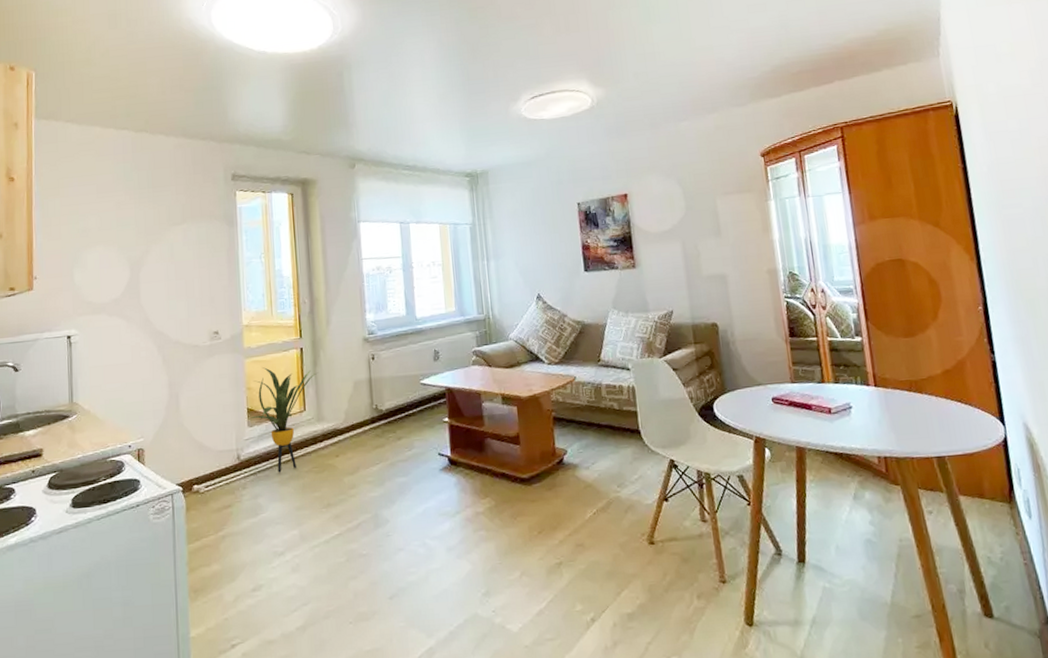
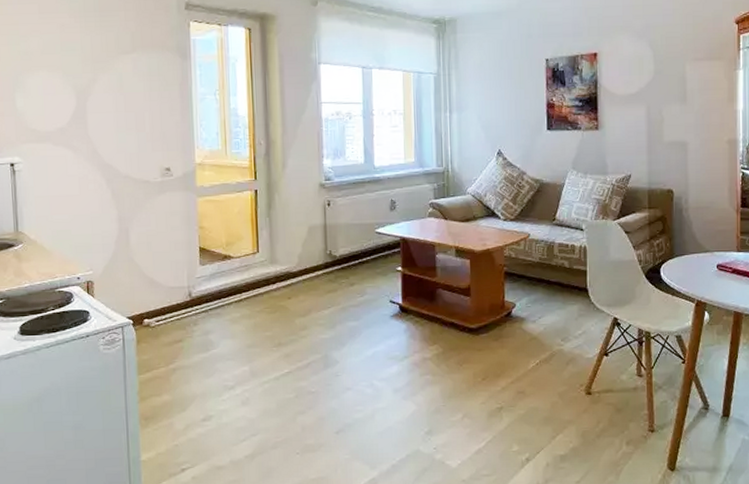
house plant: present [250,367,318,473] -> none [202,207,272,312]

